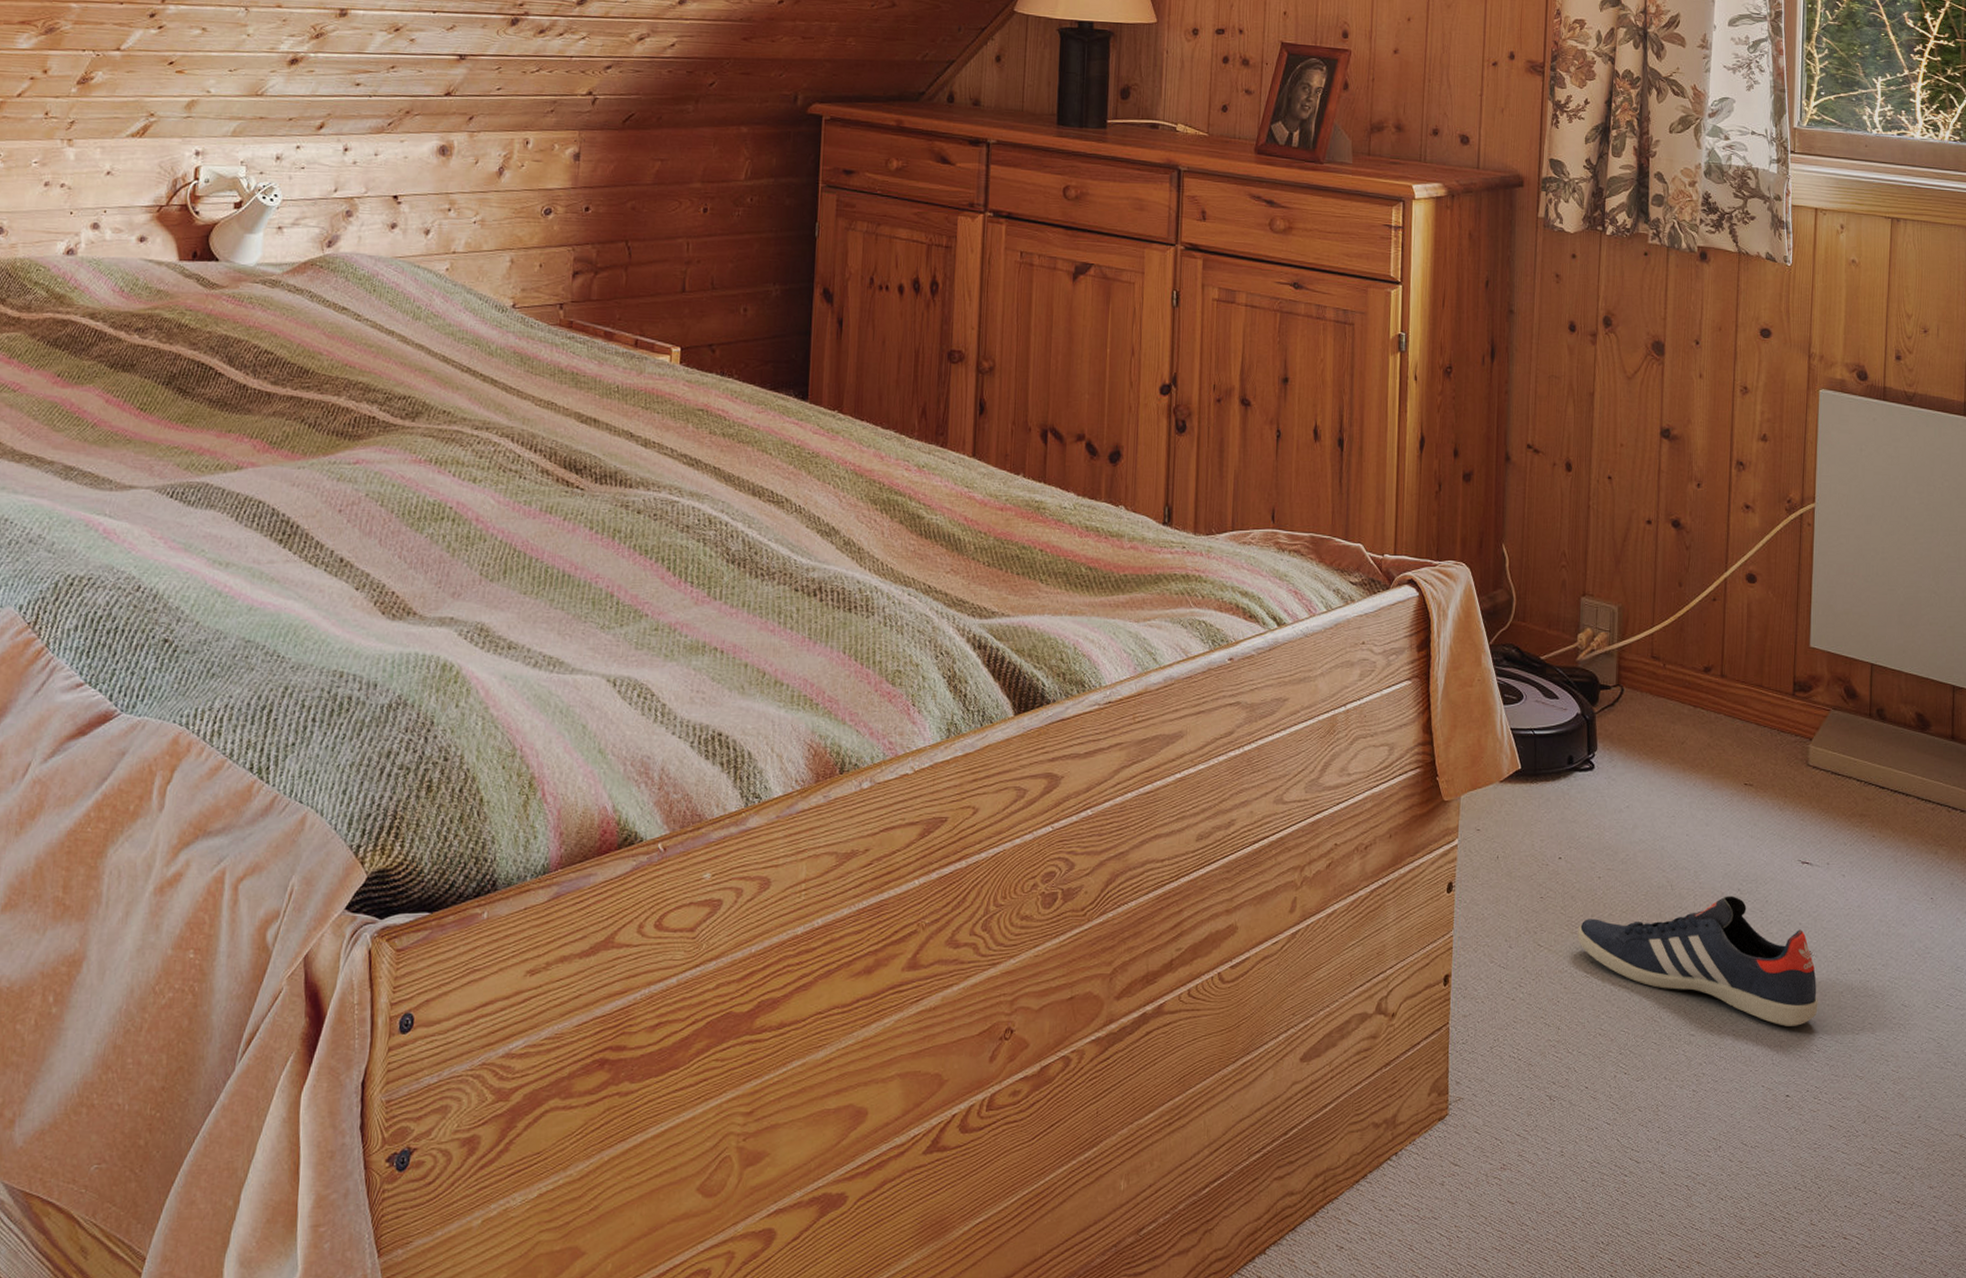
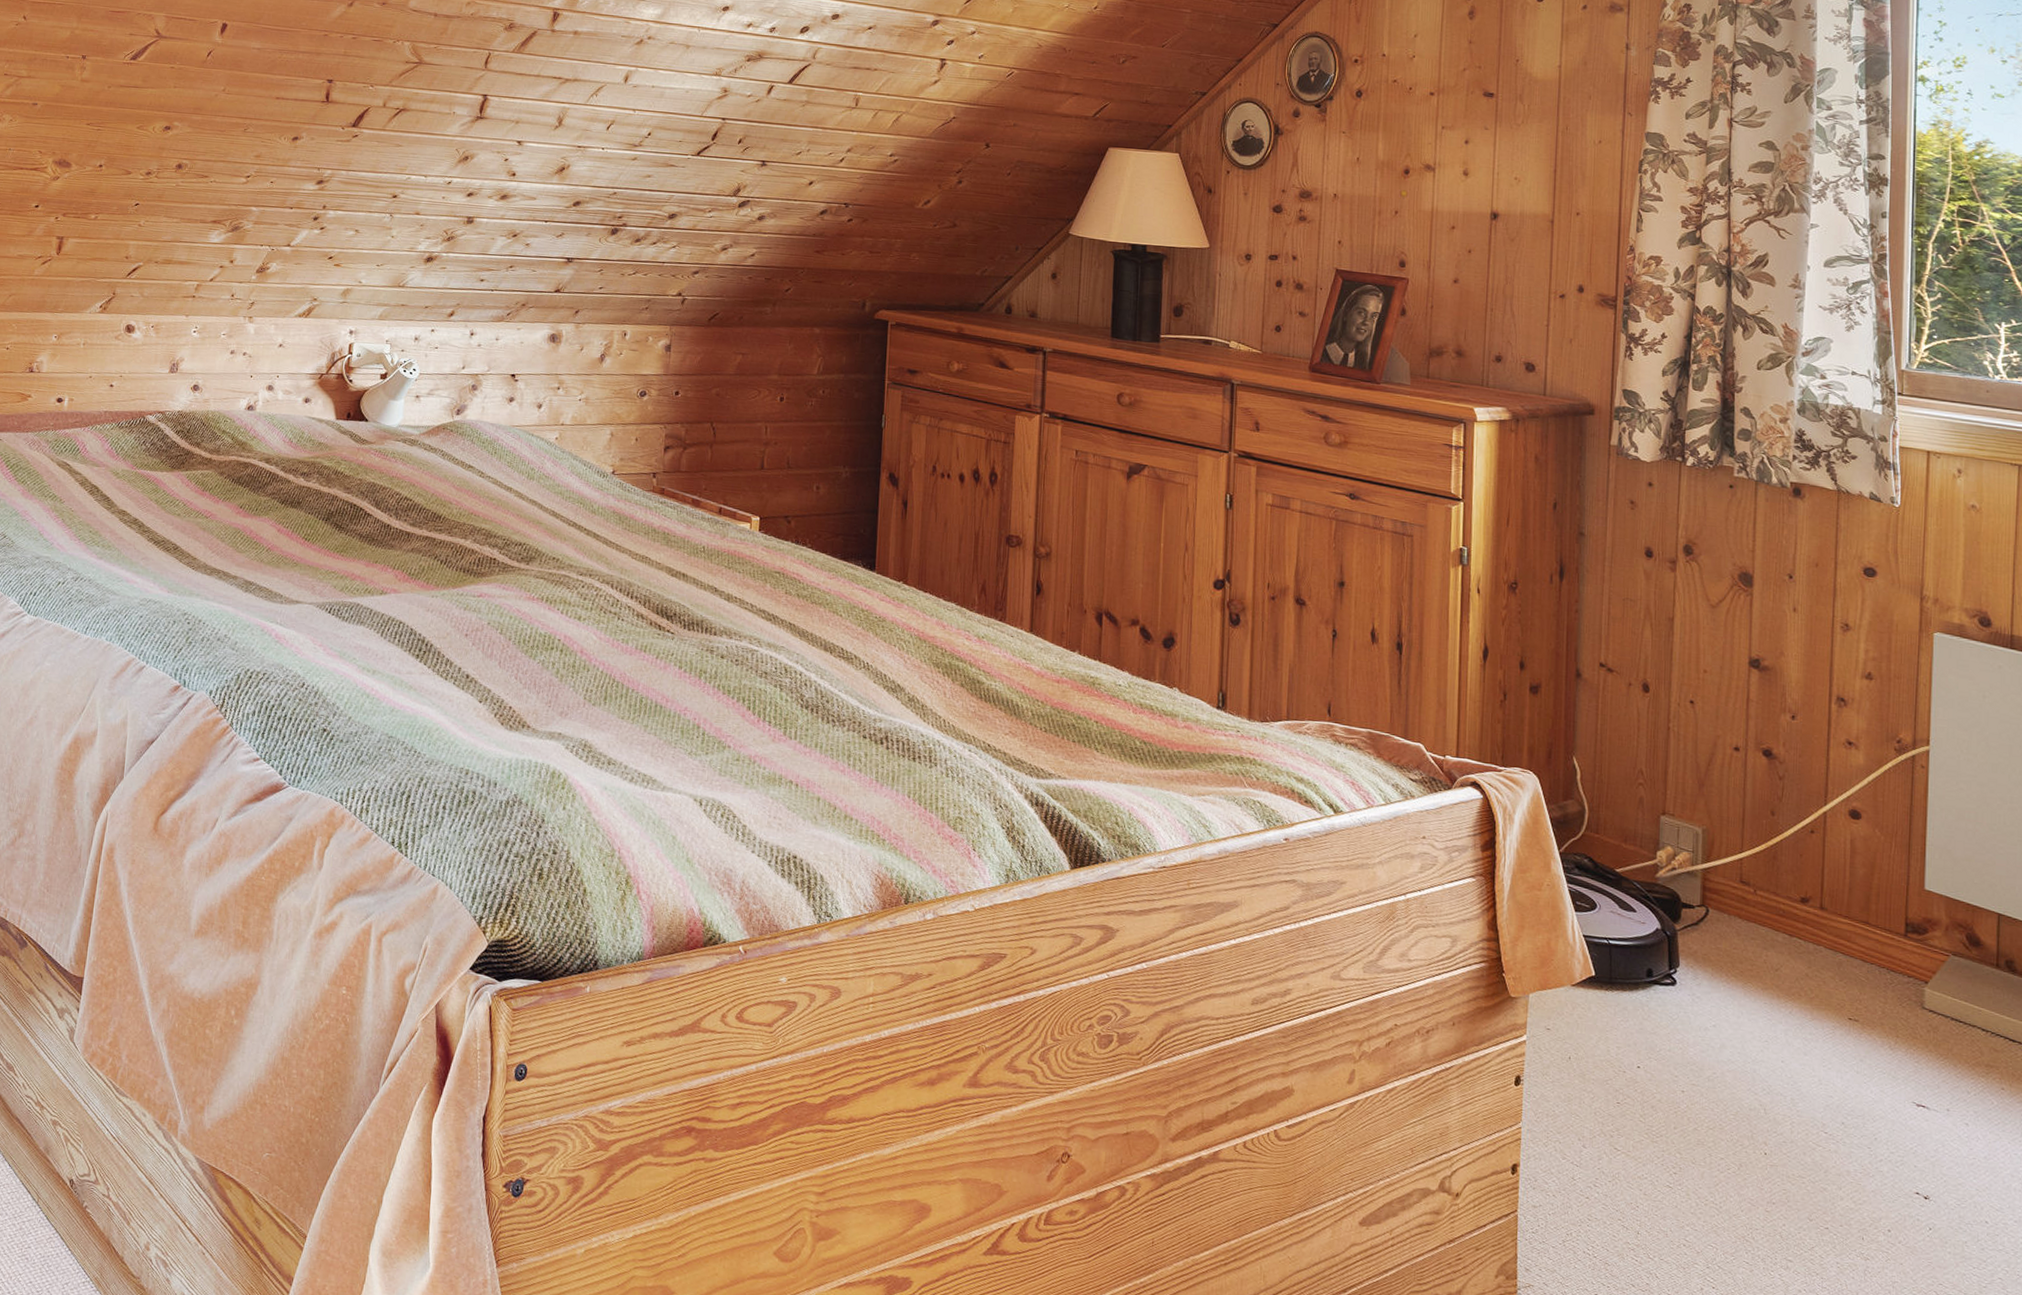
sneaker: present [1578,896,1818,1026] -> none [1659,1127,1937,1269]

